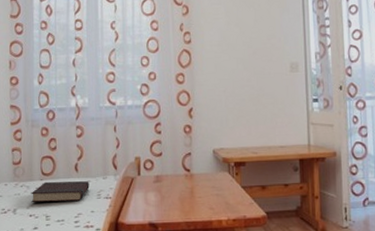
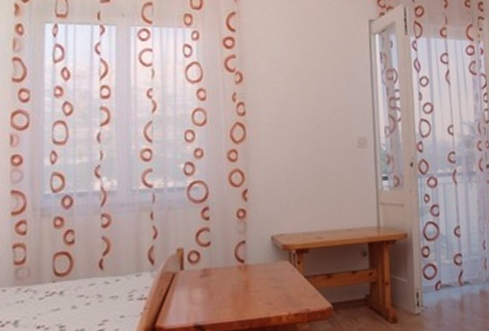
book: present [31,181,90,203] -> none [39,280,118,312]

